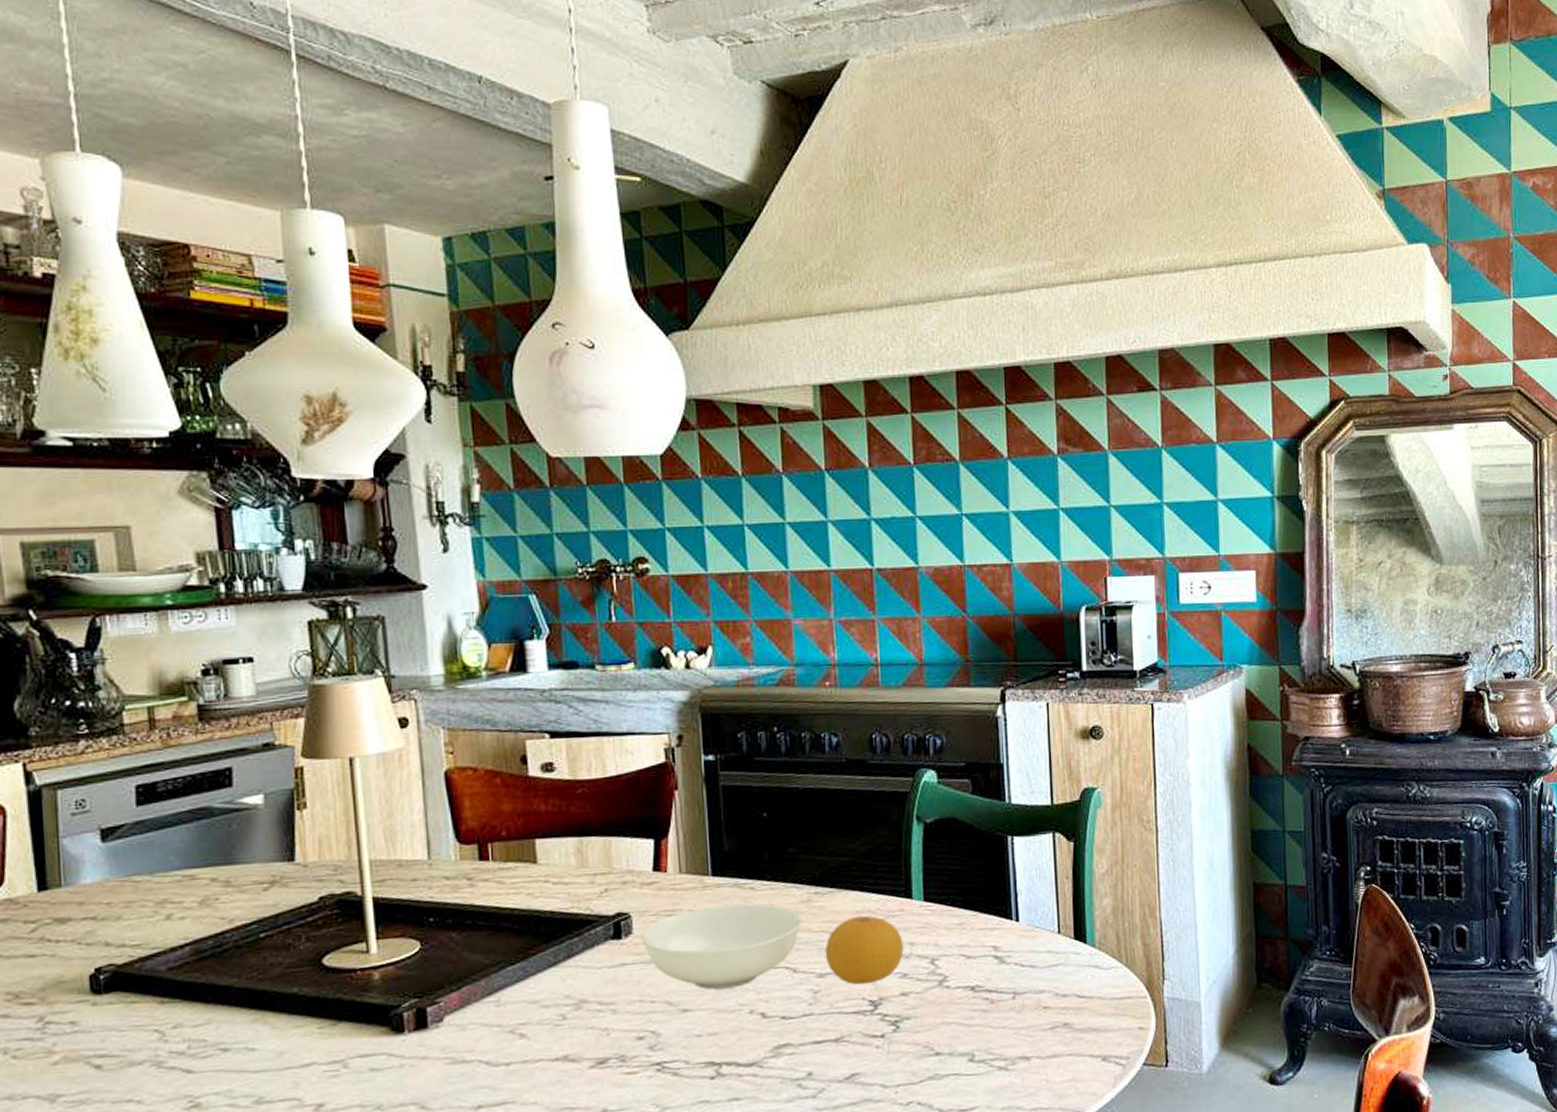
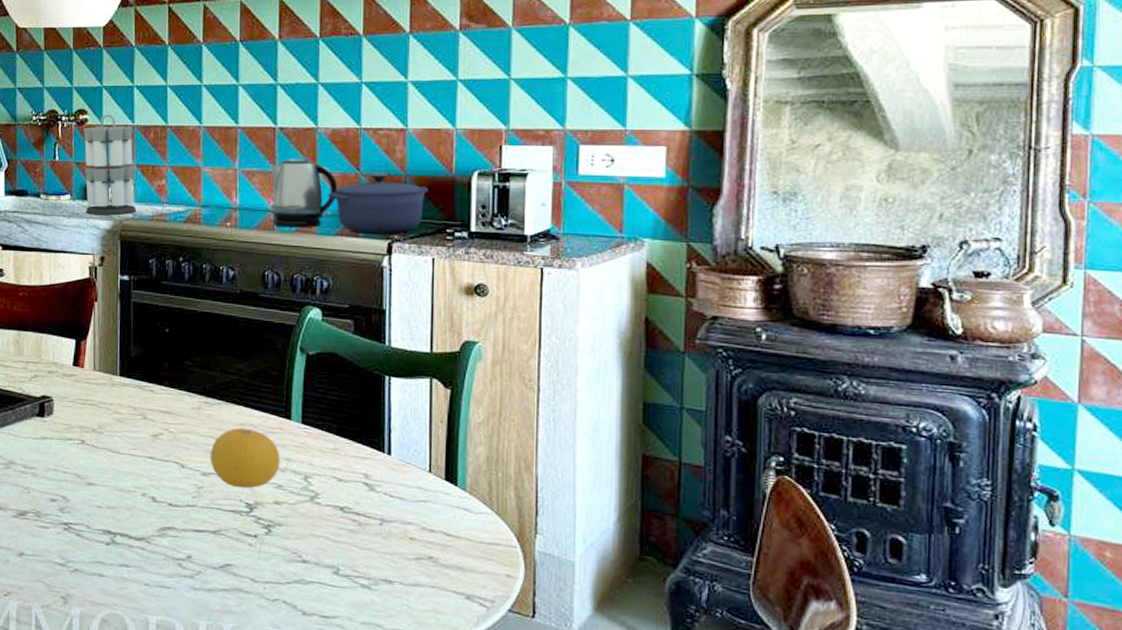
bowl: present [641,903,802,990] -> none [60,401,192,472]
spice rack: none [644,562,718,686] -> present [83,114,137,216]
kettle: none [870,602,945,682] -> present [271,158,338,228]
cooking pot: none [935,613,1038,683] -> present [328,172,429,235]

